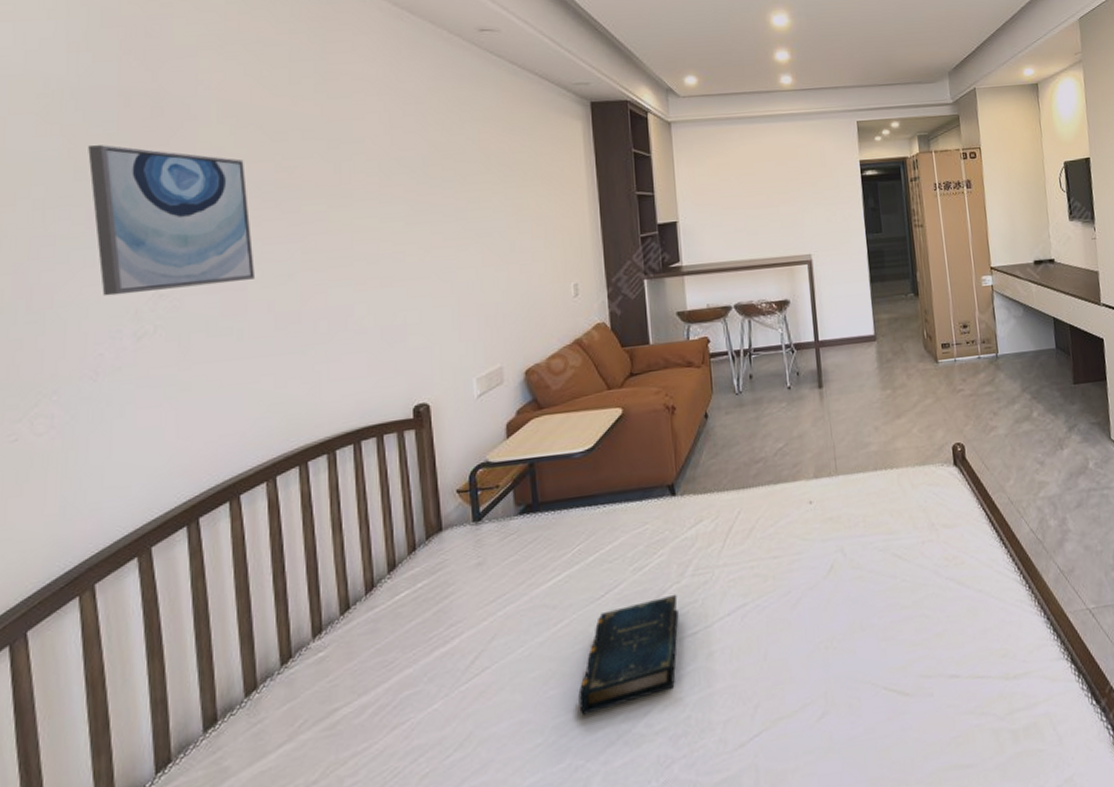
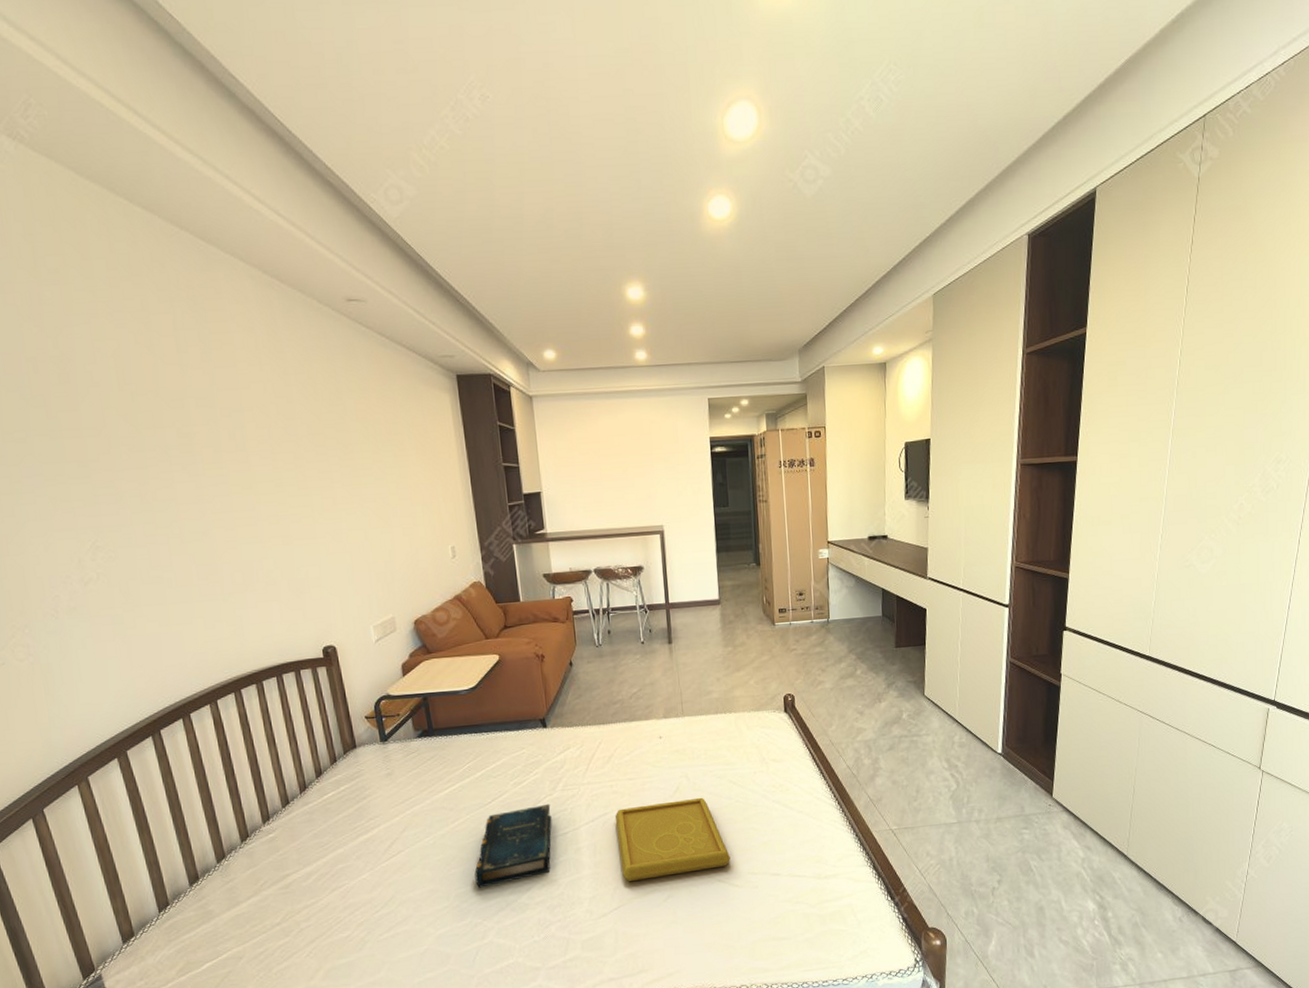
wall art: present [88,145,254,297] -> none [10,409,174,547]
serving tray: none [756,577,898,696] -> present [615,797,730,881]

